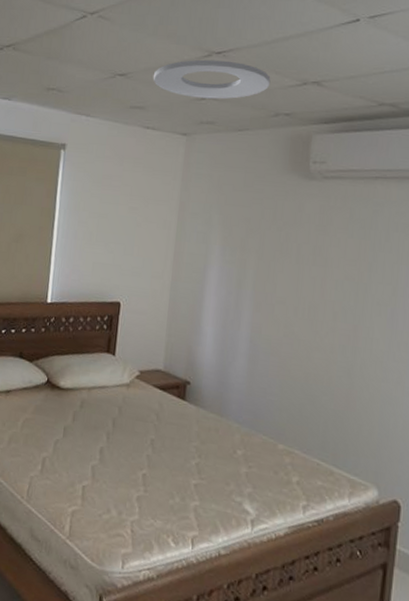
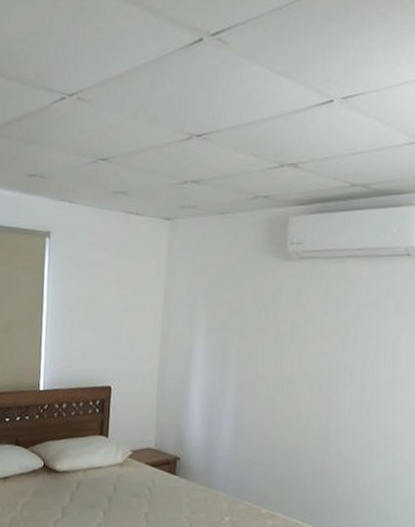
ceiling light: present [153,59,271,99] -> none [135,142,250,183]

